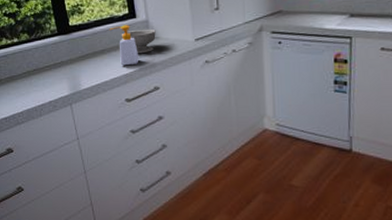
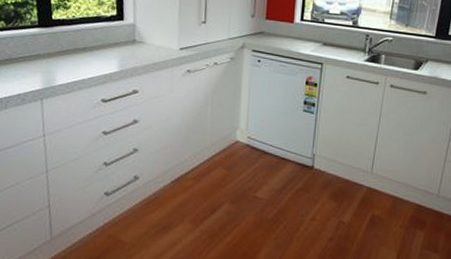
soap bottle: present [109,25,139,66] -> none [94,26,122,66]
bowl: present [121,28,156,54] -> none [105,31,142,56]

